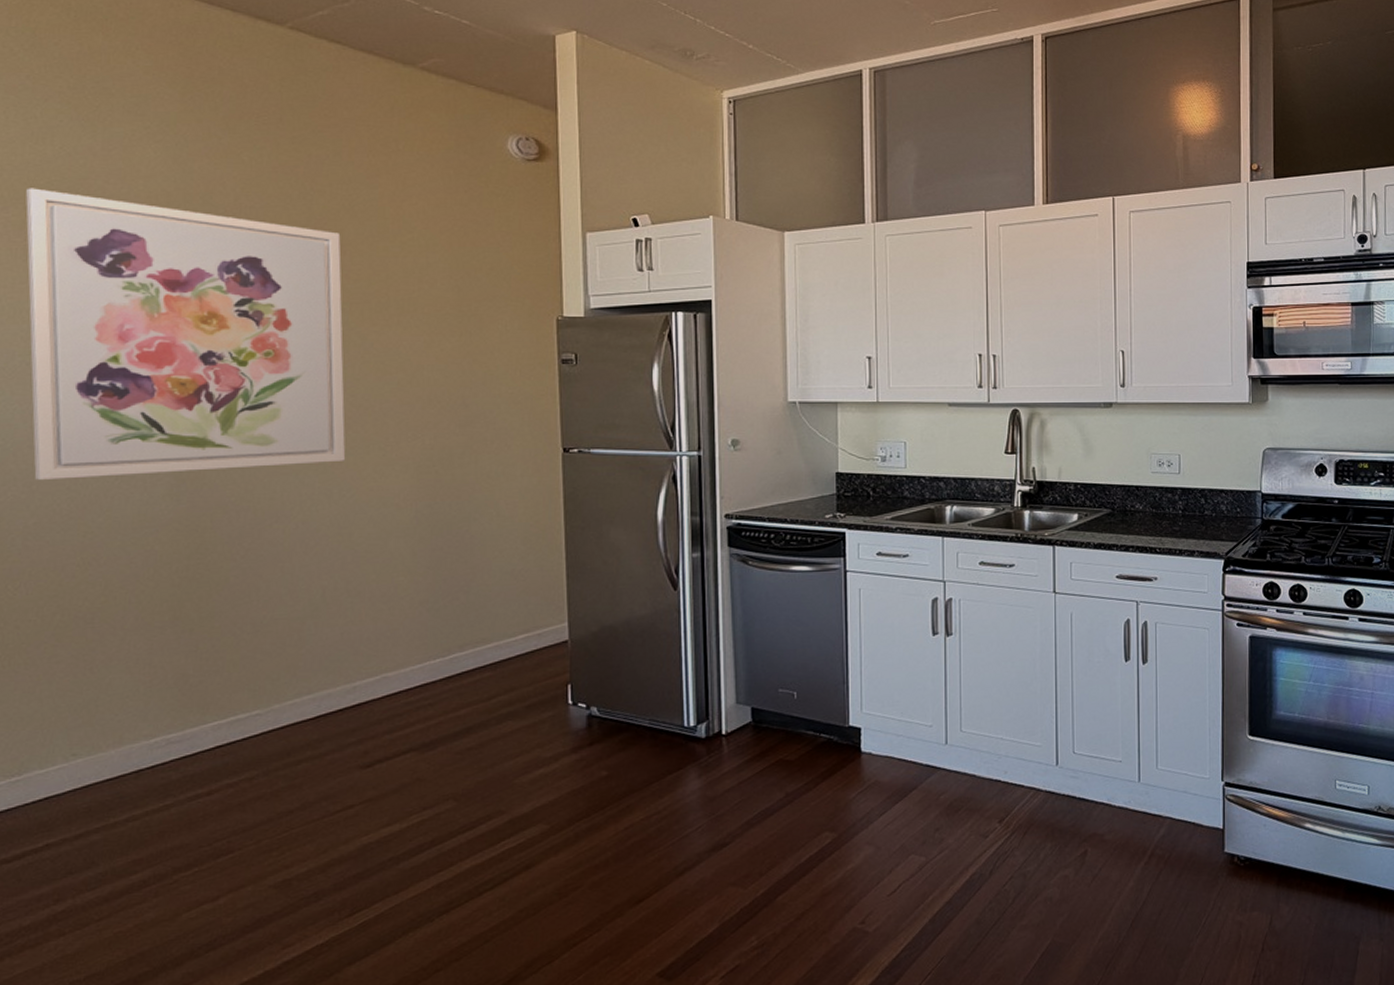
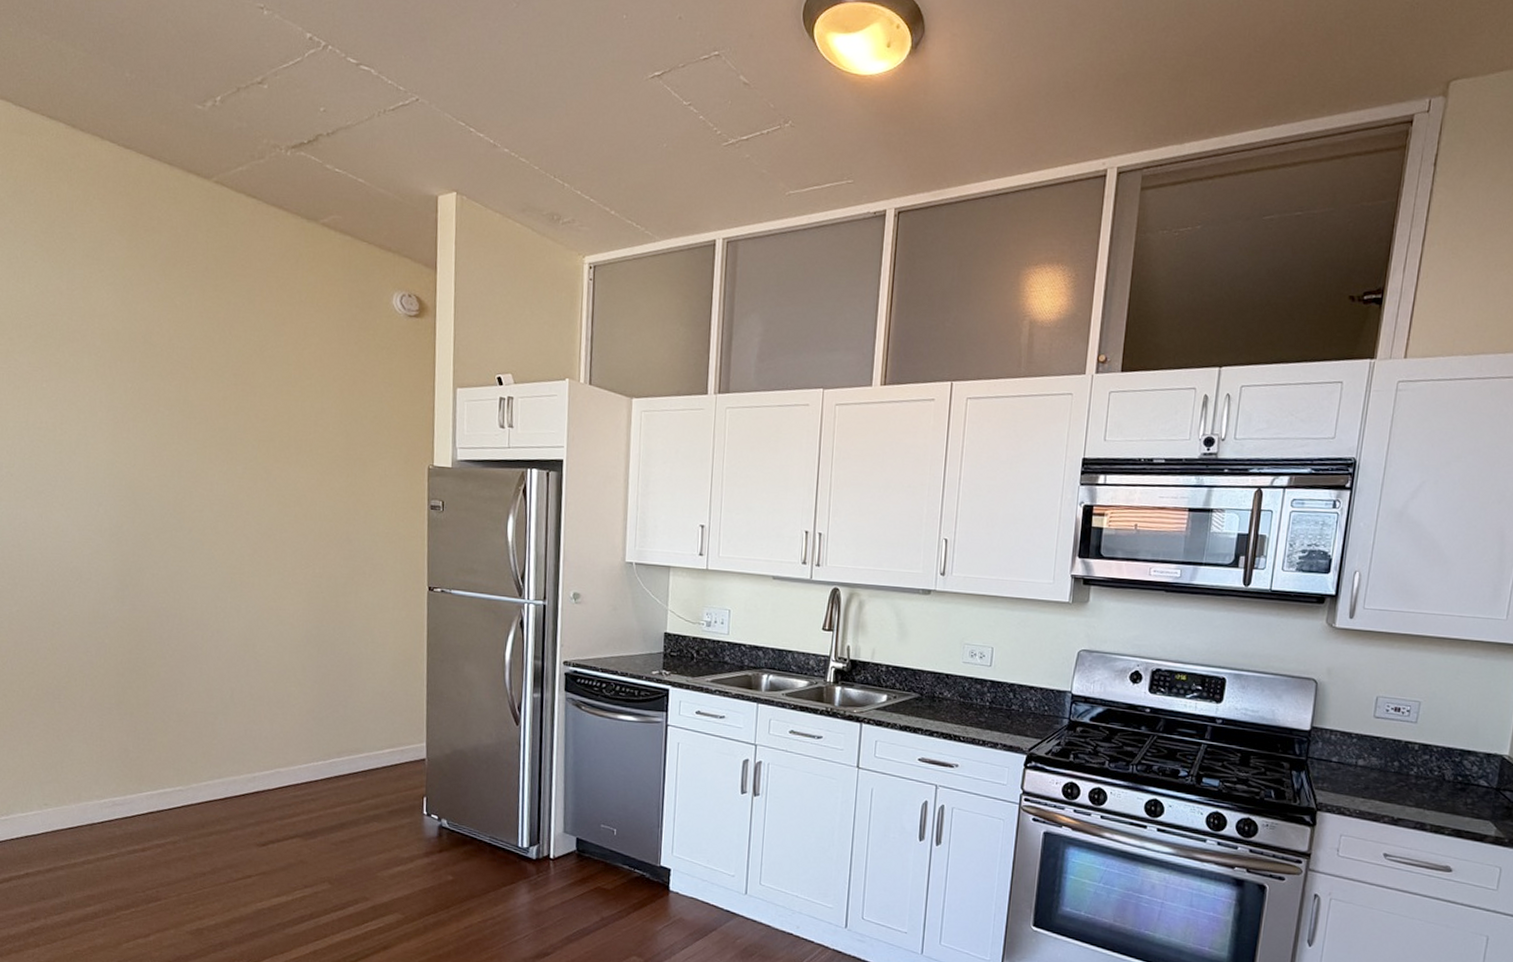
wall art: present [26,188,346,480] -> none [10,321,253,582]

